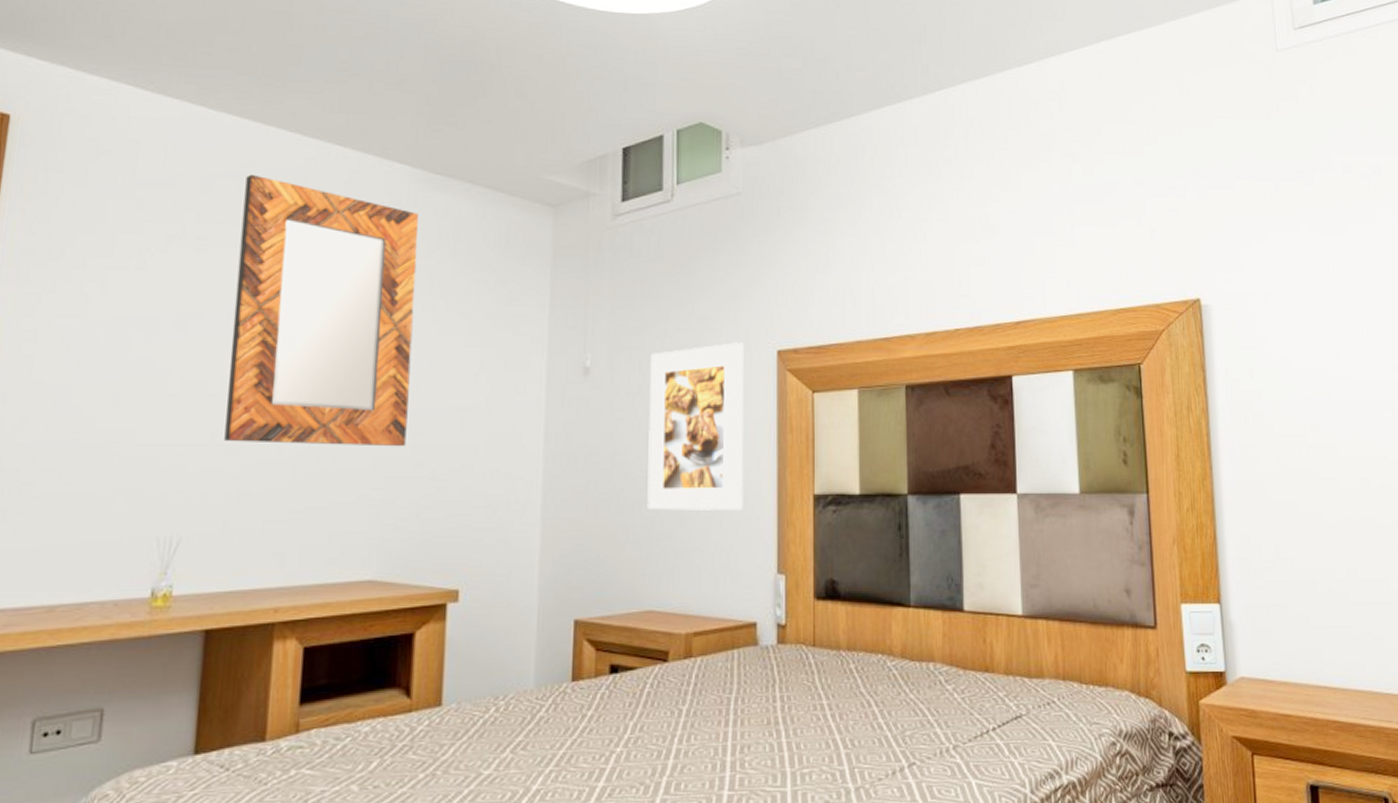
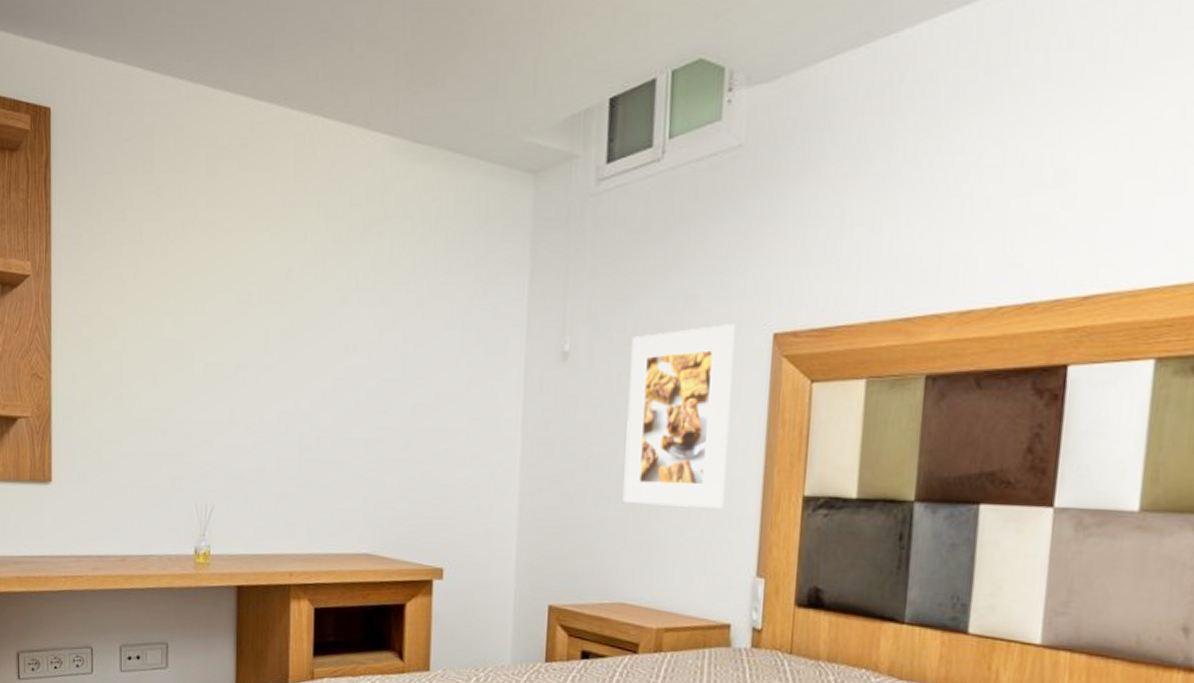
home mirror: present [224,174,418,447] -> none [241,154,400,430]

